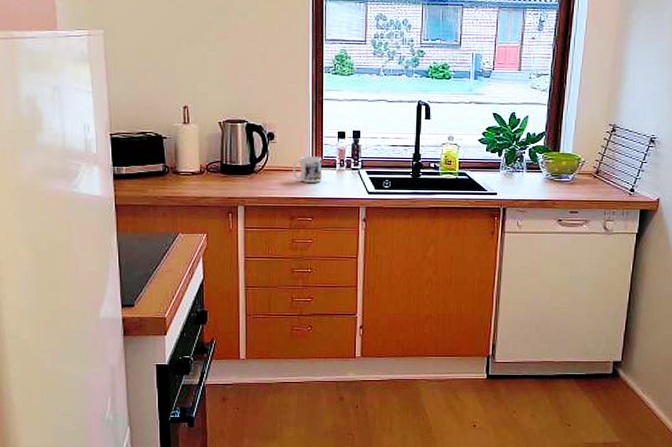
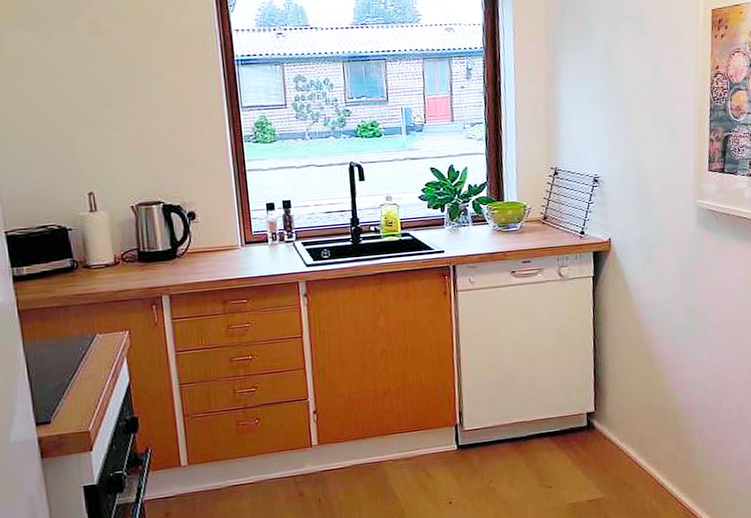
mug: present [293,156,322,183] -> none [219,232,253,262]

